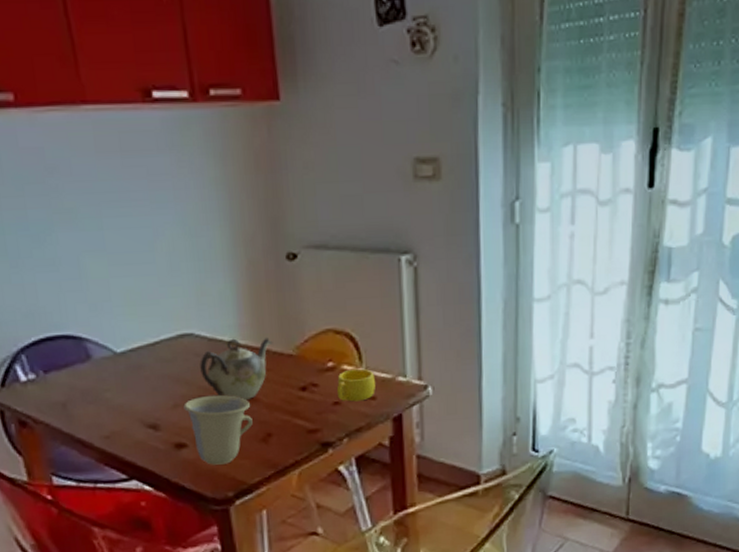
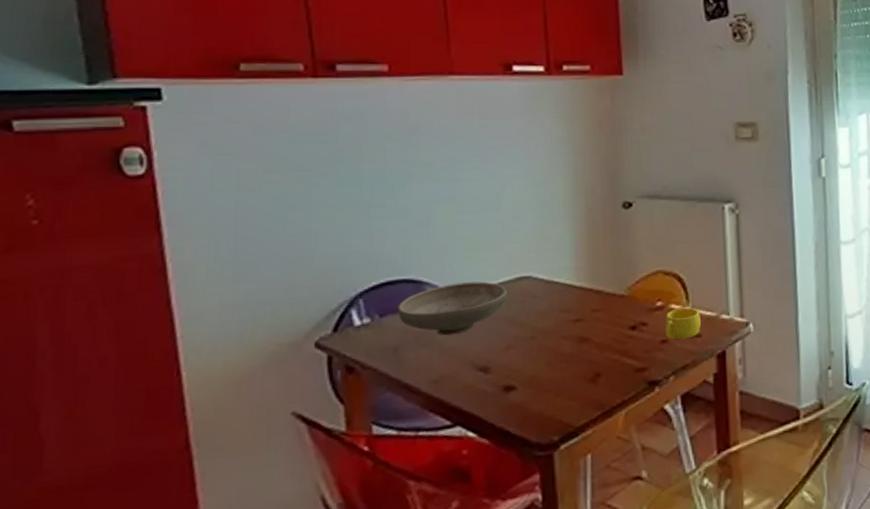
bowl: none [60,338,171,393] -> present [398,281,508,336]
cup: present [183,394,253,465] -> none [516,335,583,408]
teapot: present [200,338,273,400] -> none [535,279,607,340]

